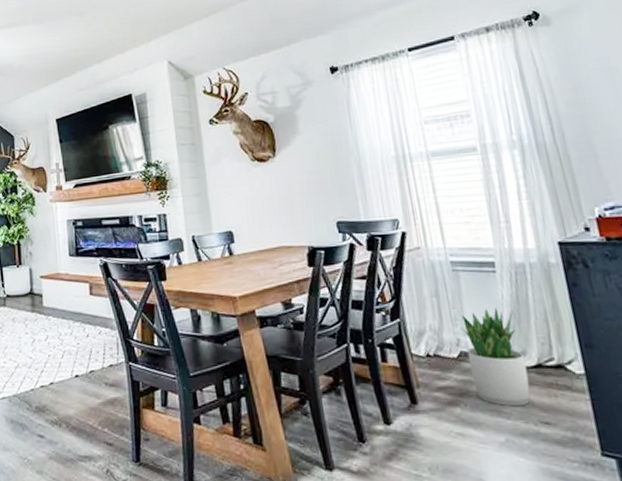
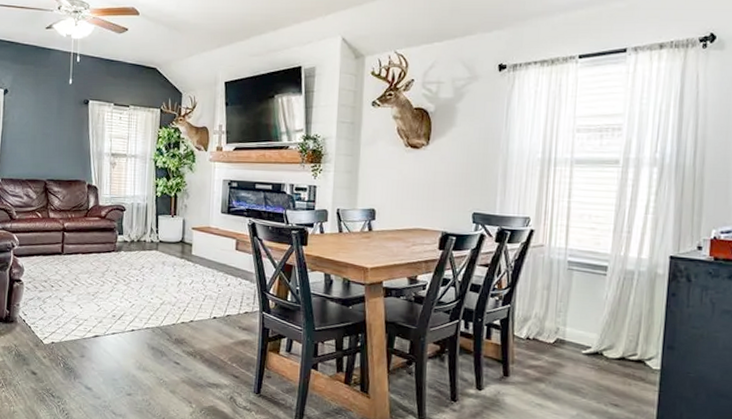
planter: present [461,307,531,407] -> none [561,305,612,390]

